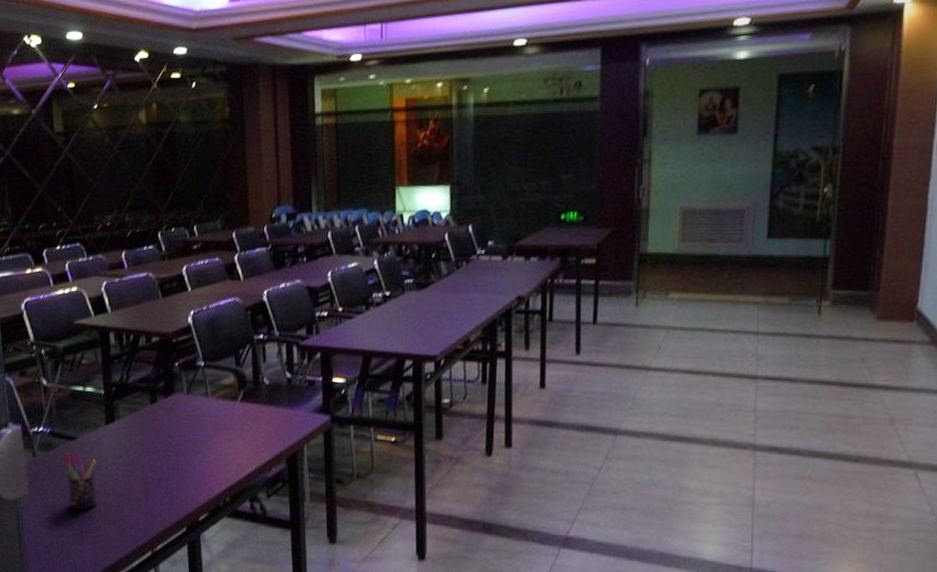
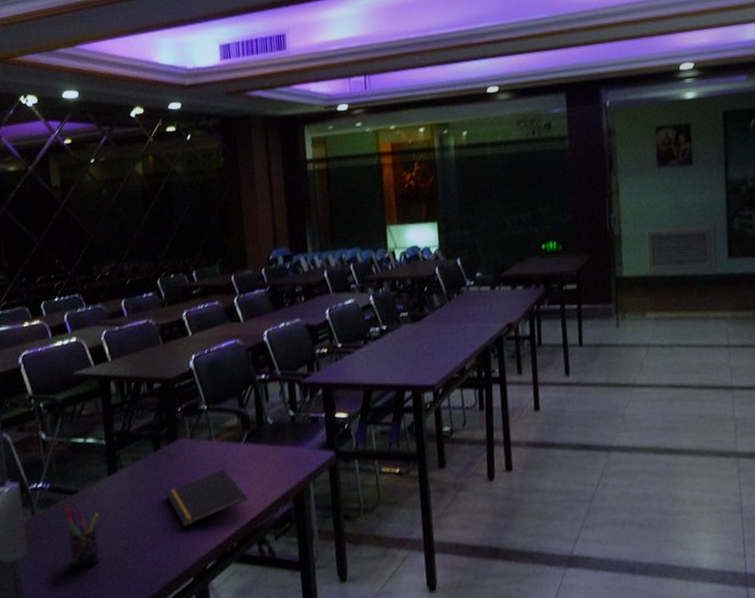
notepad: none [161,426,241,479] -> present [166,469,247,527]

